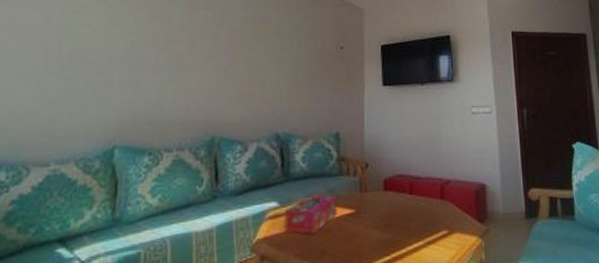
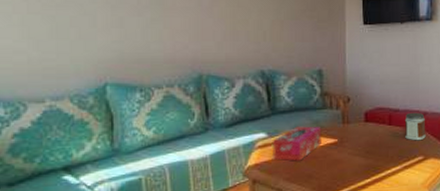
jar: none [426,180,450,213] -> present [404,112,426,141]

